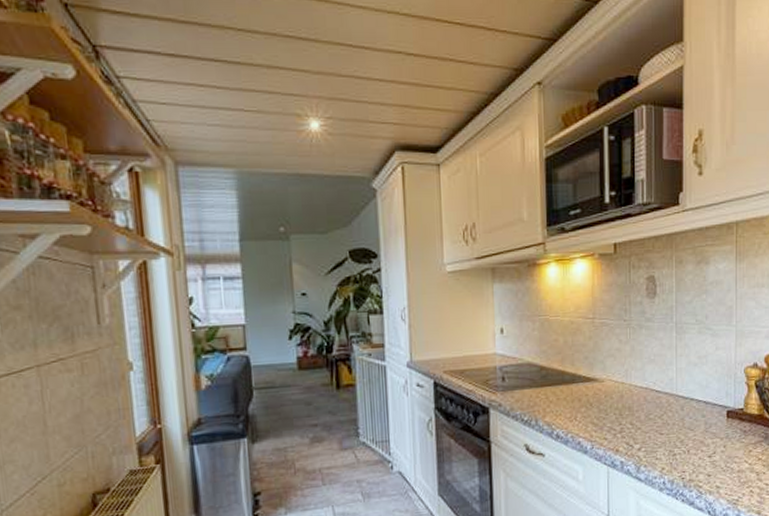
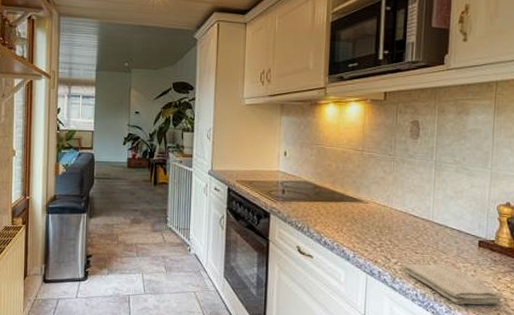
washcloth: none [647,443,755,487] -> present [403,264,503,305]

